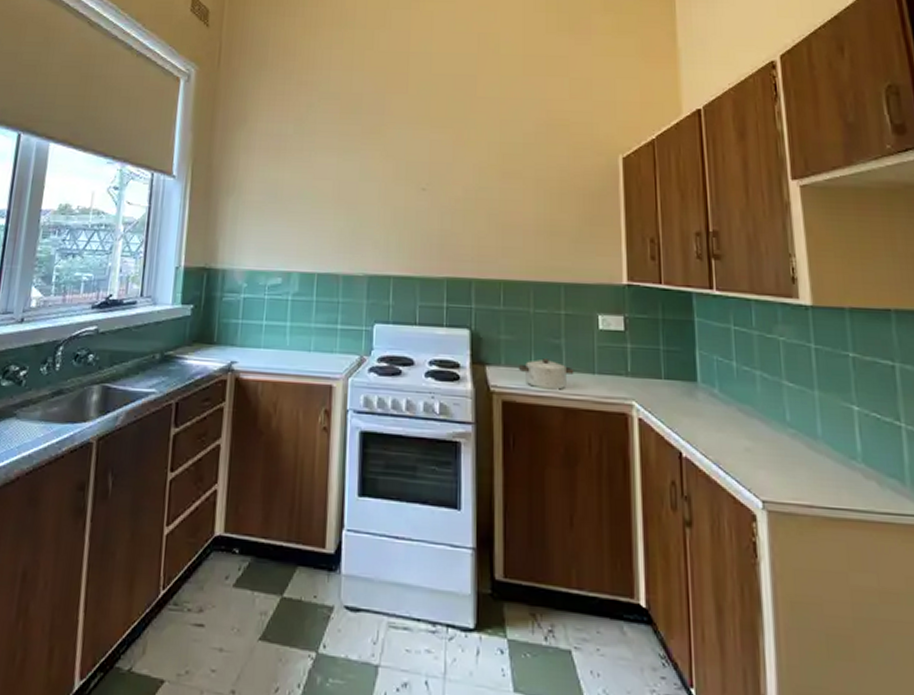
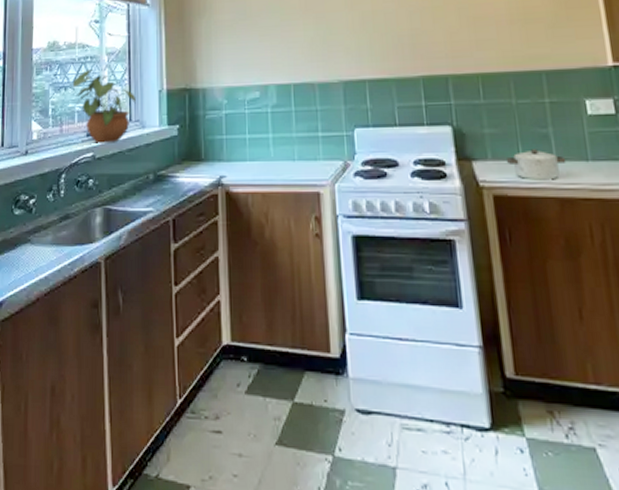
potted plant: none [81,238,150,318] -> present [72,70,136,143]

